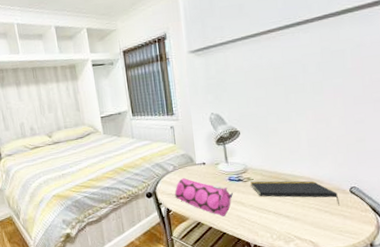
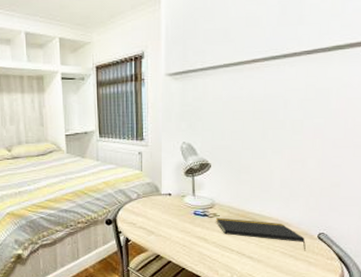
pencil case: present [174,177,233,217] -> none [135,207,197,251]

